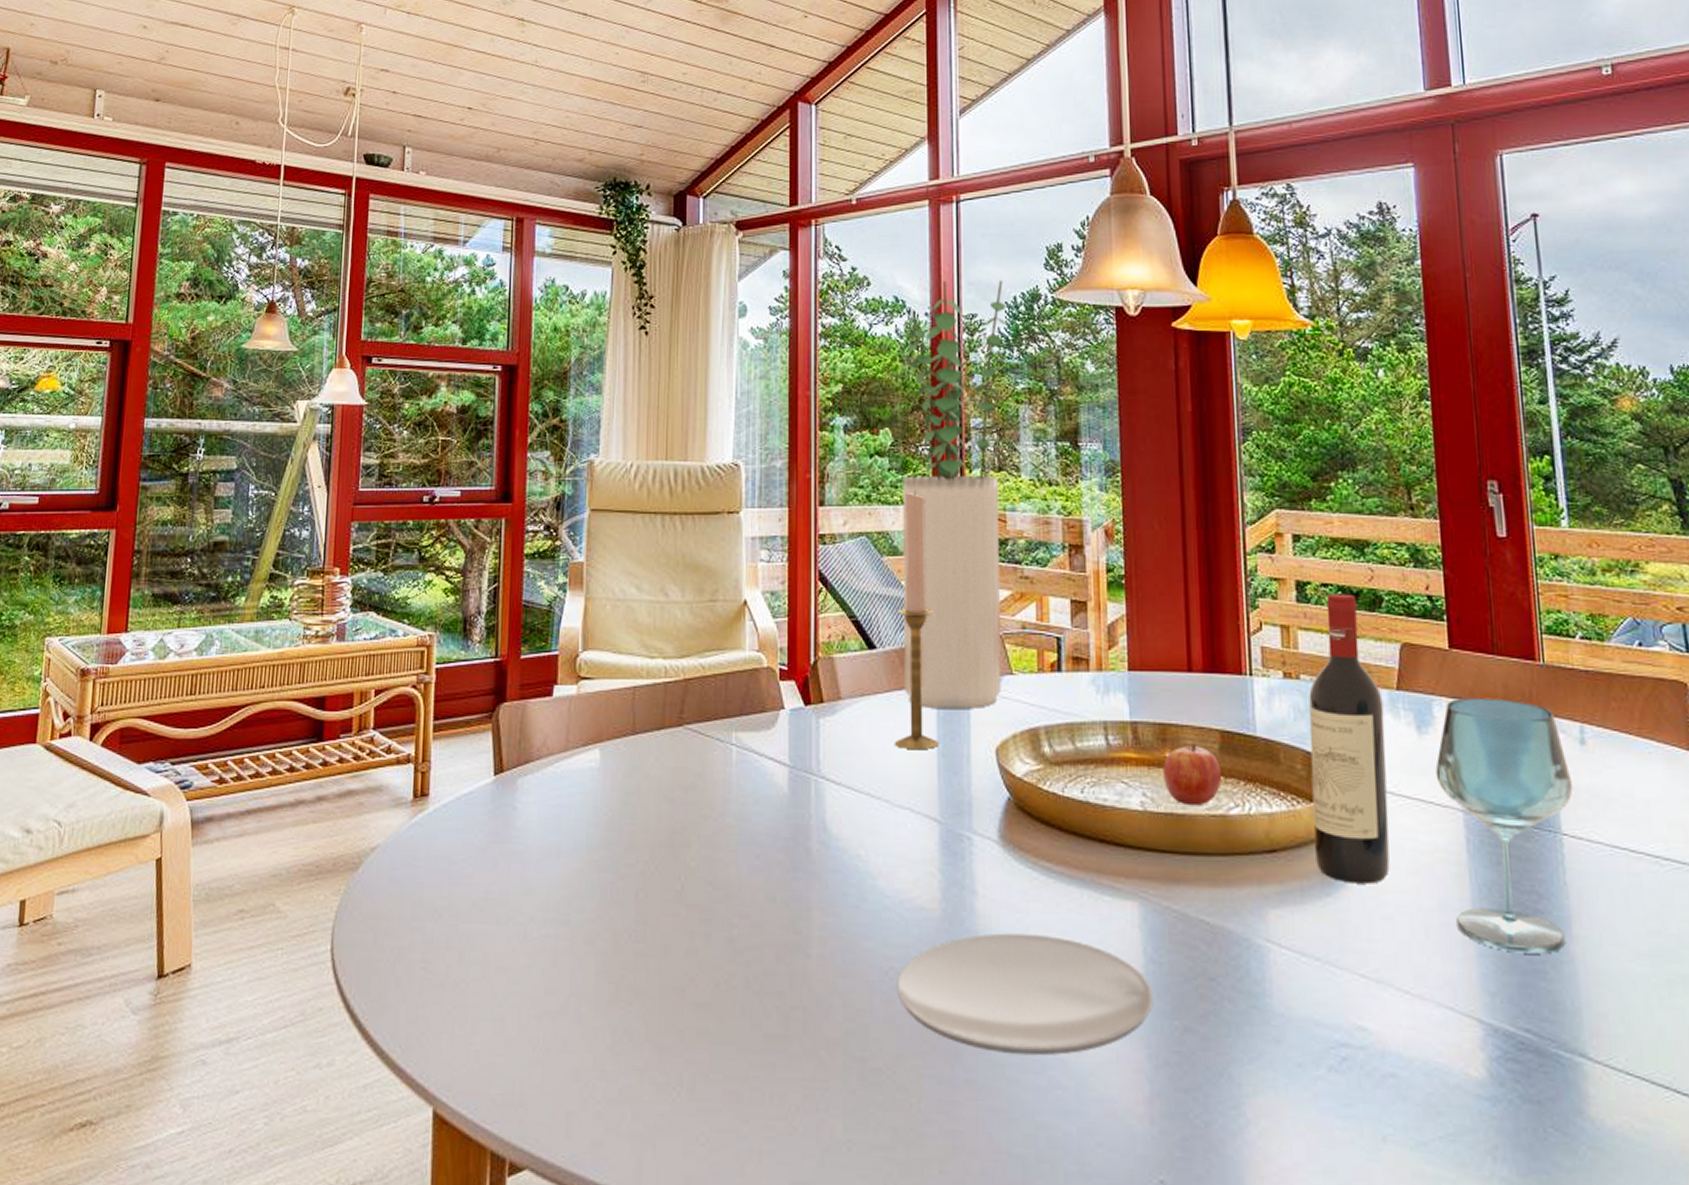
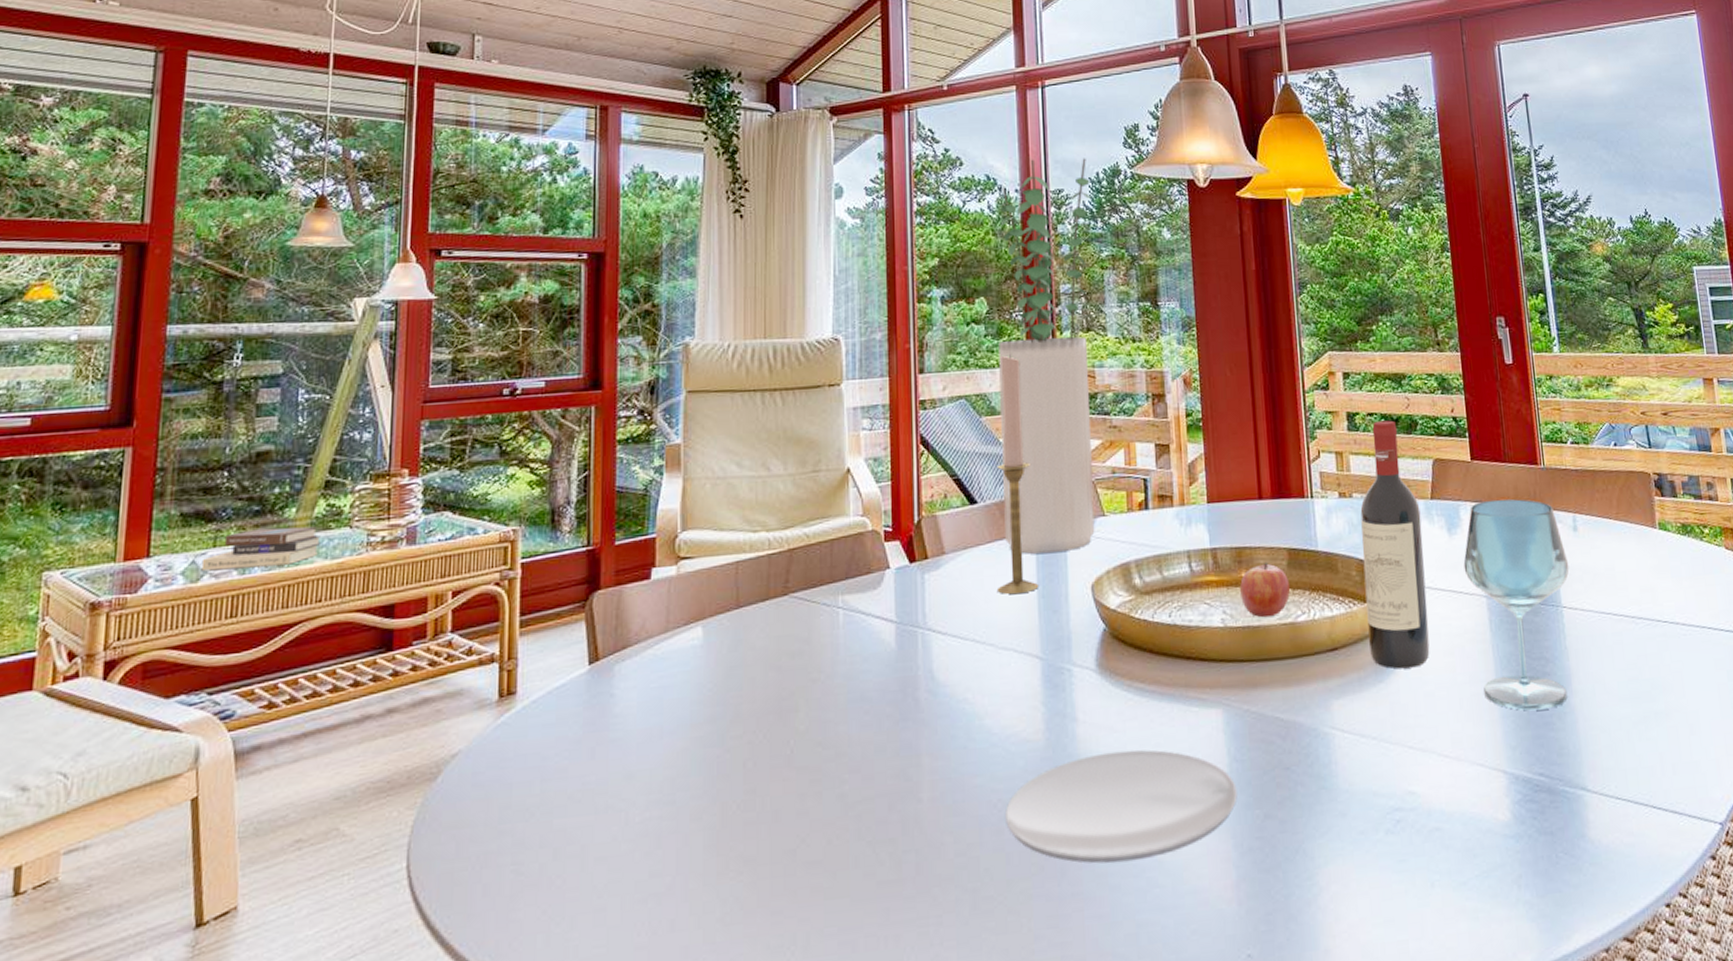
books: none [167,614,266,650] -> present [201,526,322,572]

